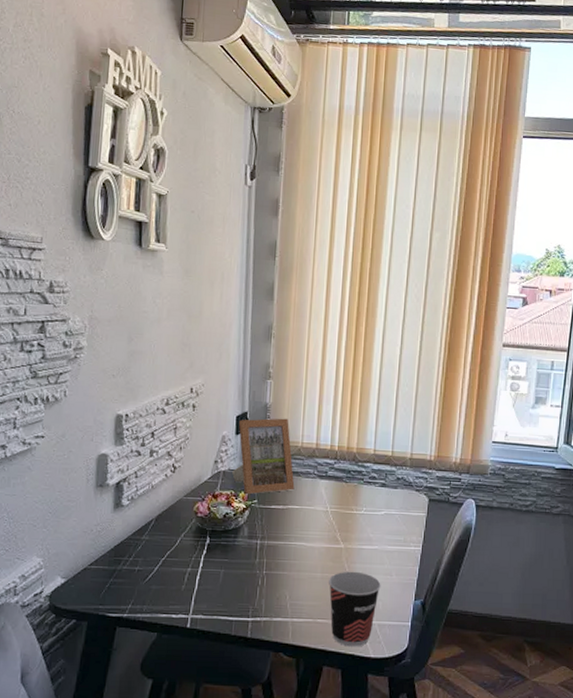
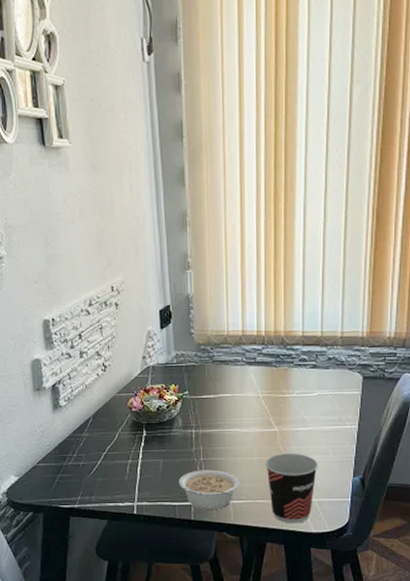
picture frame: present [232,418,295,495] -> none [161,308,224,387]
legume: none [237,583,301,627] -> present [178,469,240,510]

